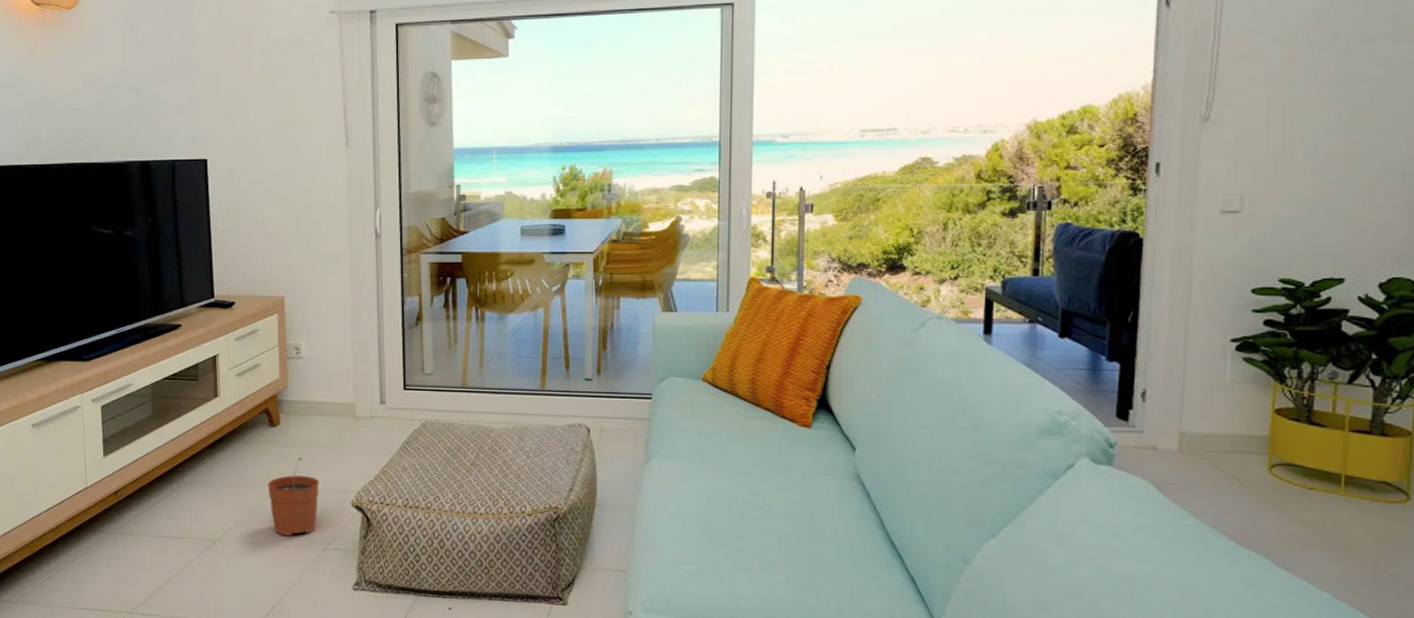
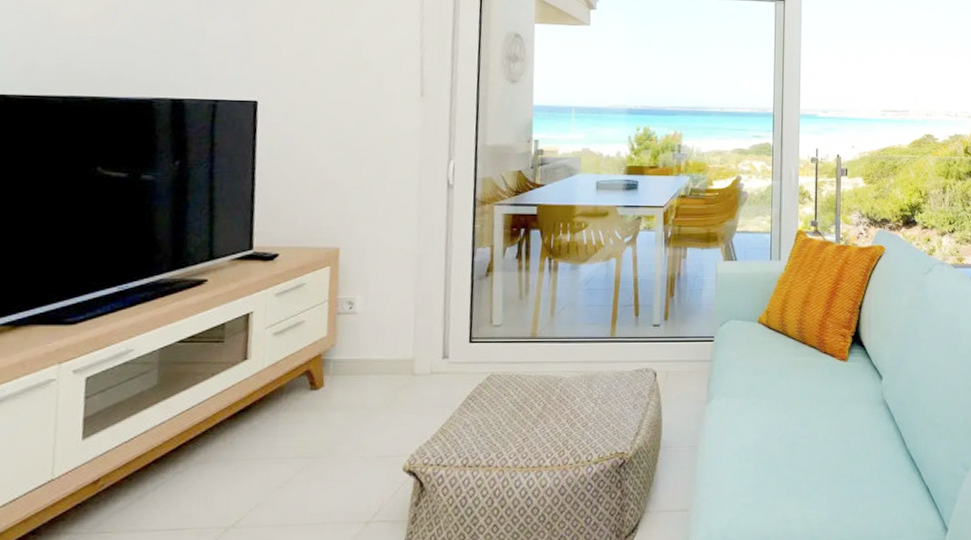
plant pot: present [267,457,319,536] -> none [302,422,367,512]

